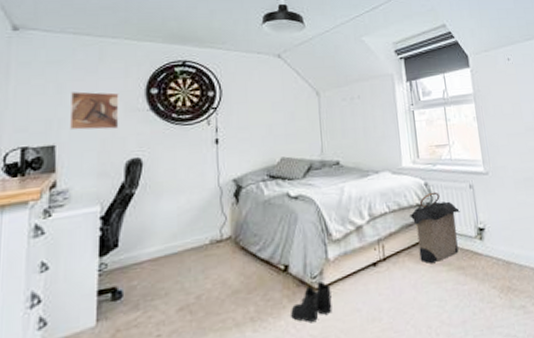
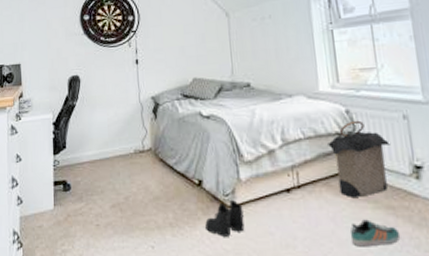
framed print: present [69,91,119,131] -> none [28,19,62,52]
sneaker: none [429,281,469,309] -> present [350,219,401,247]

